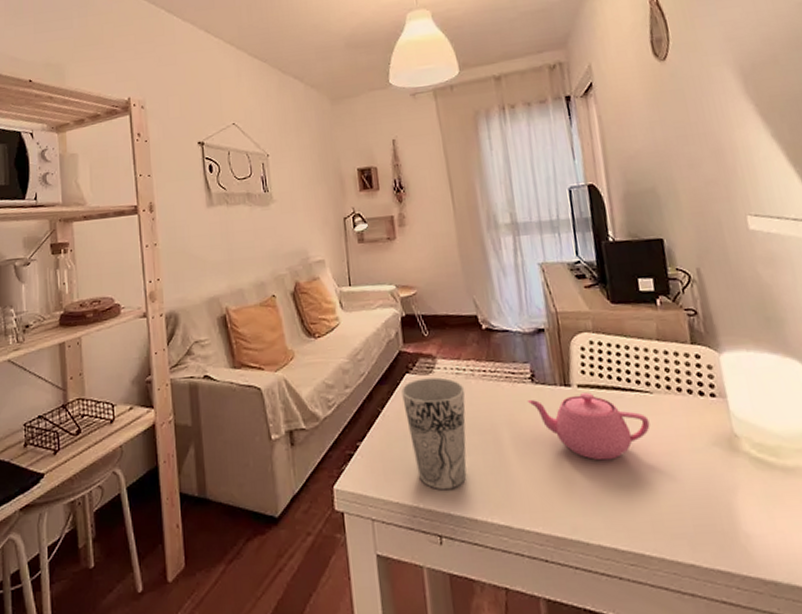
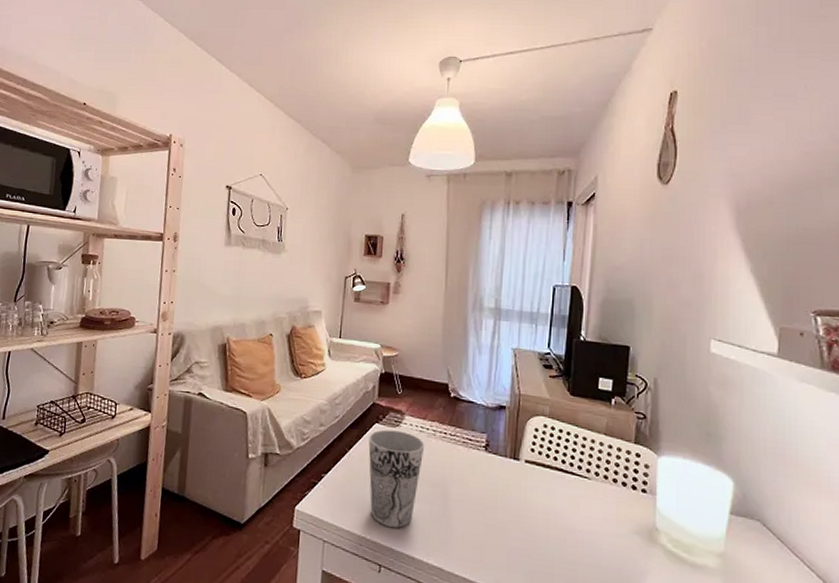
teapot: present [527,392,651,461] -> none [478,464,583,530]

